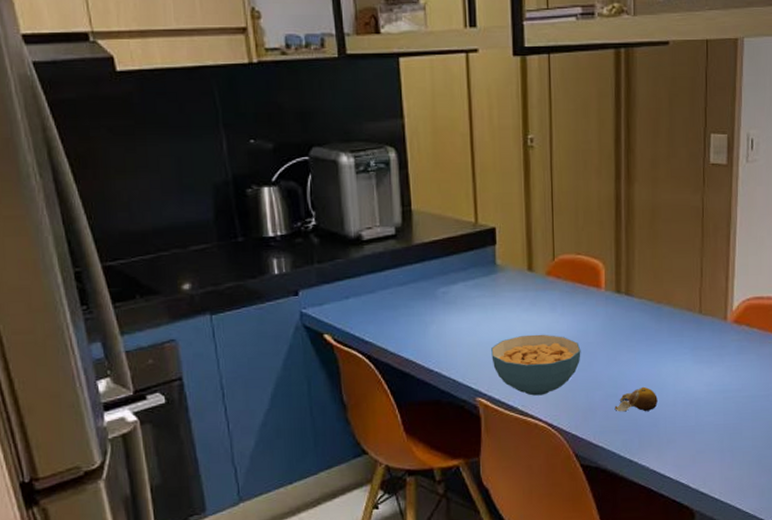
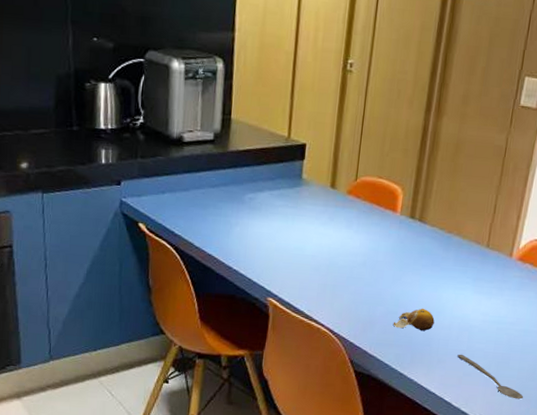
cereal bowl: present [491,334,581,396] -> none [286,247,370,304]
spoon: none [687,430,763,471] -> present [457,354,524,400]

